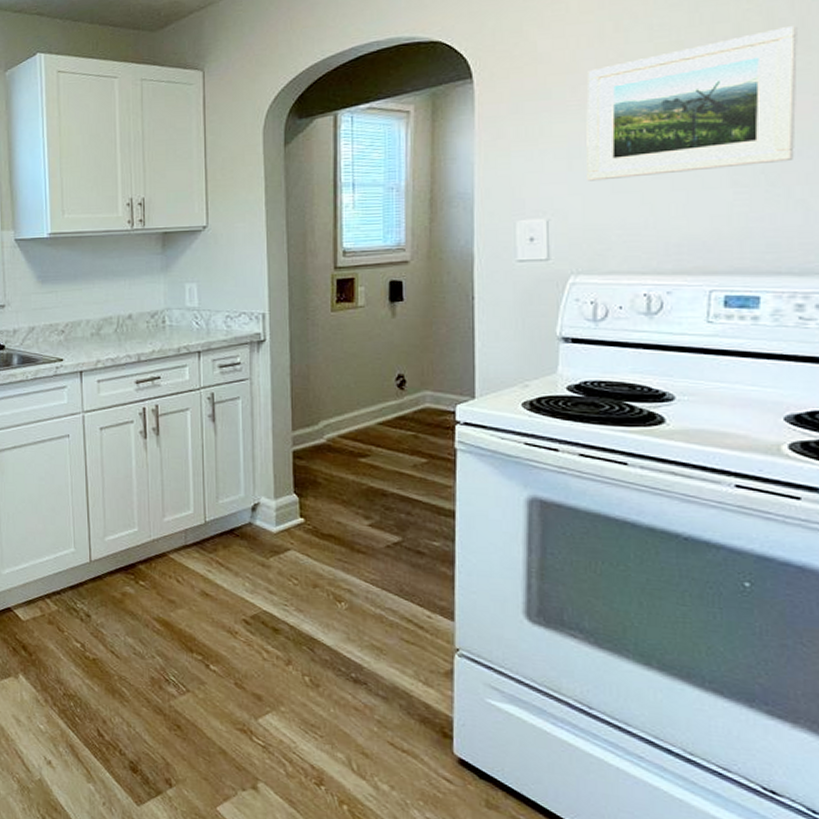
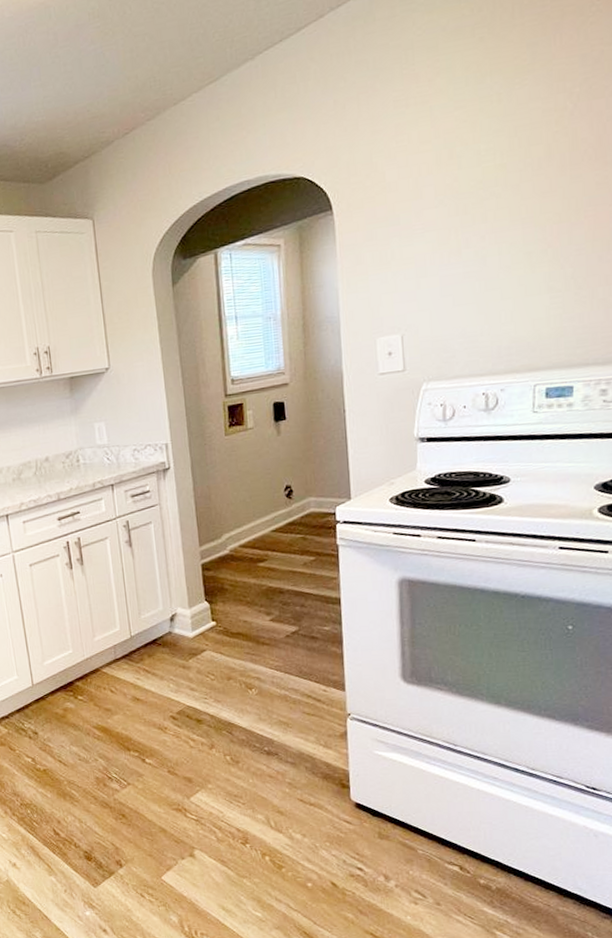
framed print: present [586,25,798,181] -> none [429,144,597,297]

